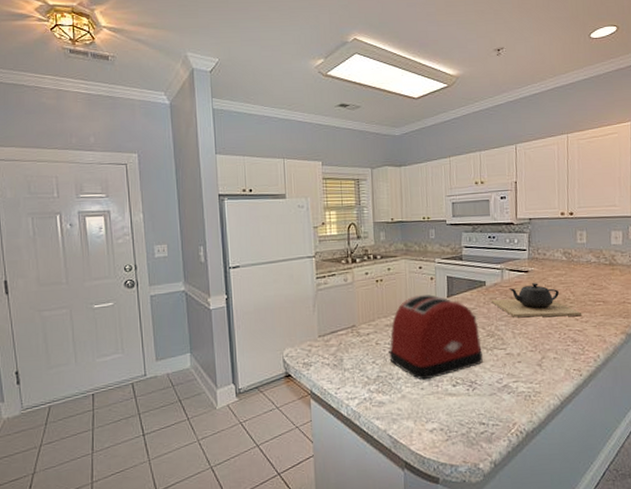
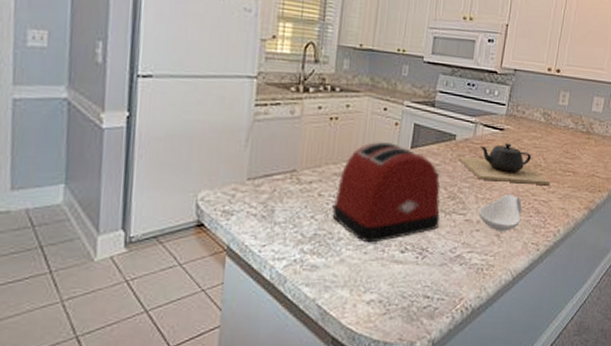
spoon rest: none [517,327,559,361] -> present [478,193,523,231]

